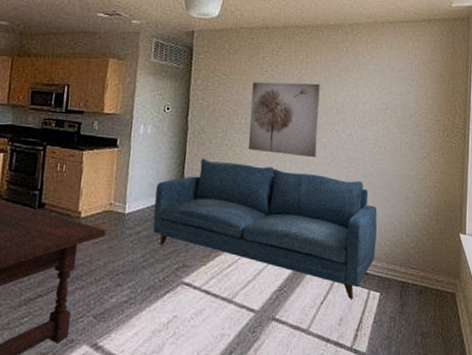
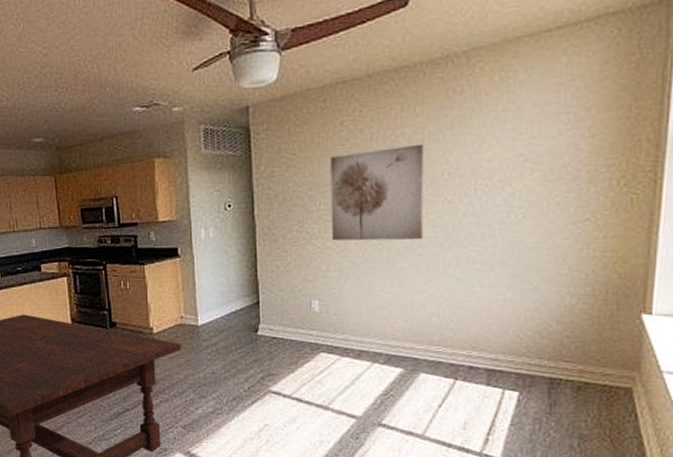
sofa: present [152,158,377,299] -> none [228,256,514,401]

